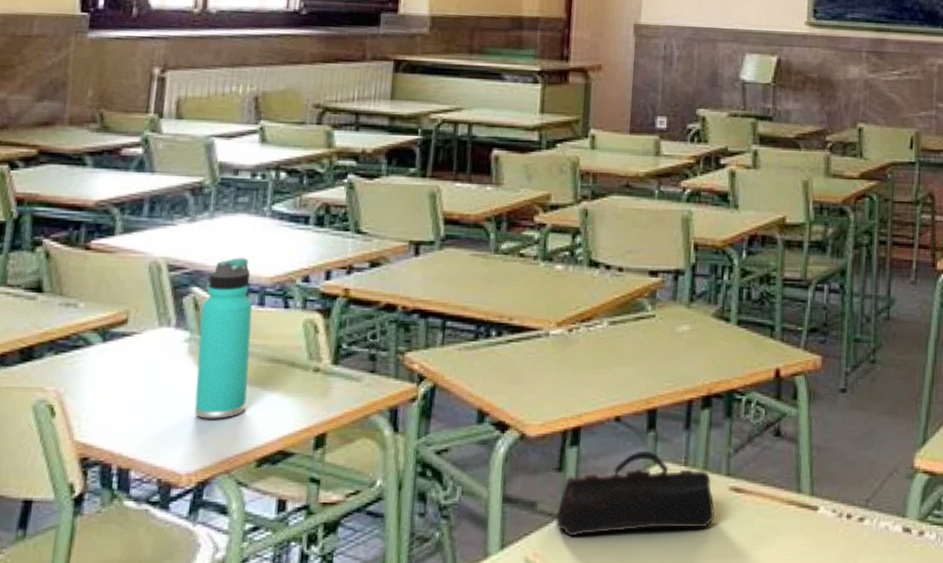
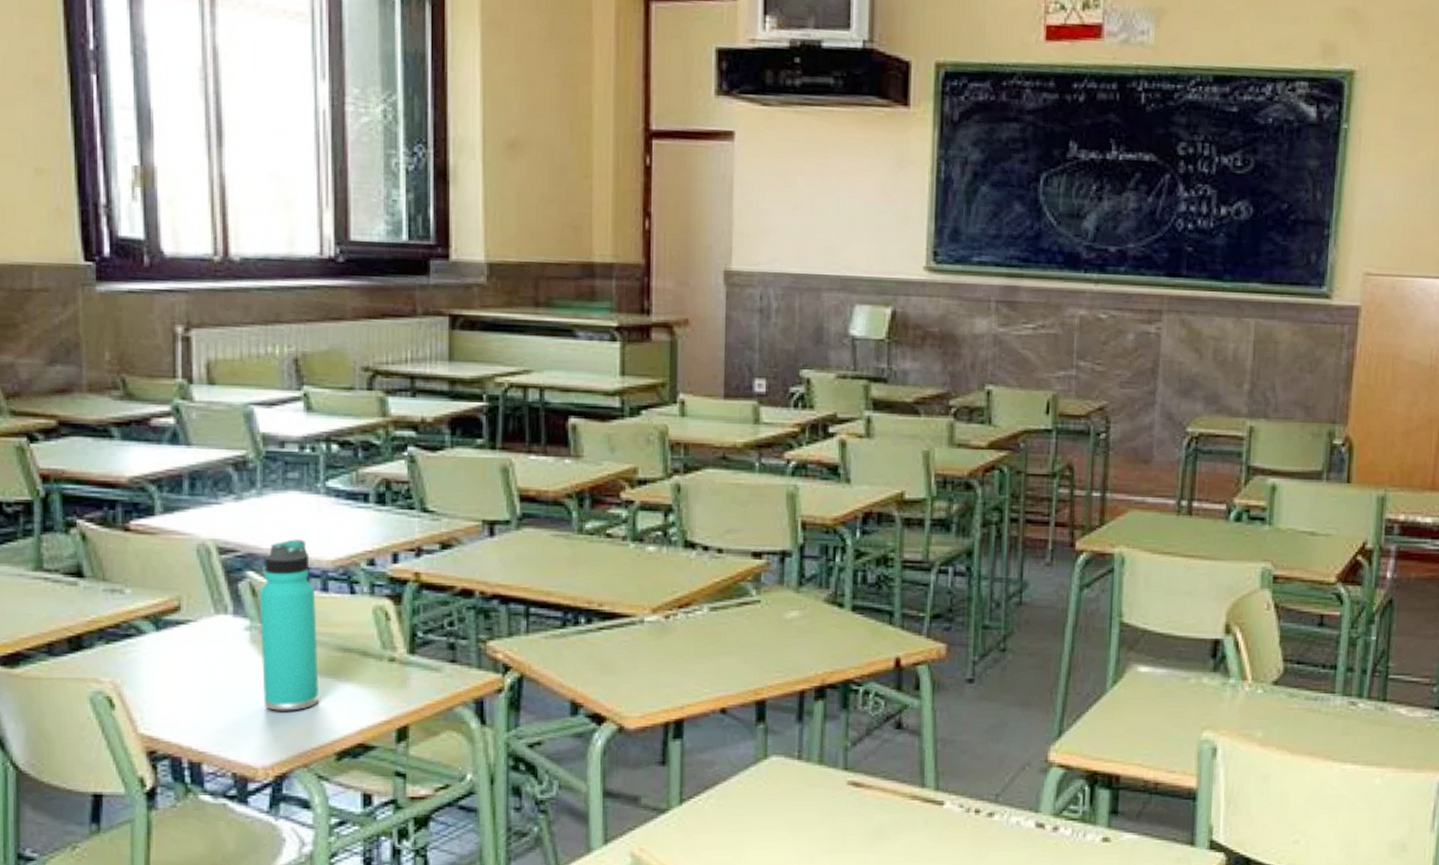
pencil case: present [556,450,715,537] -> none [662,744,833,832]

